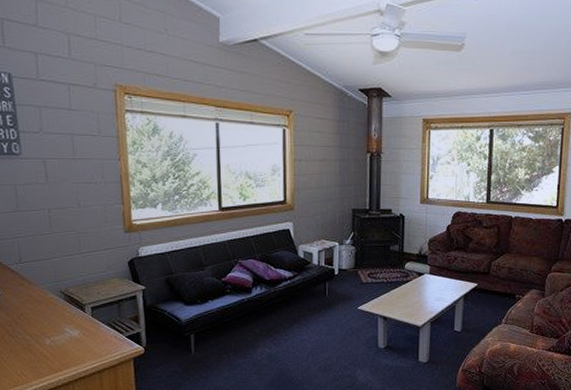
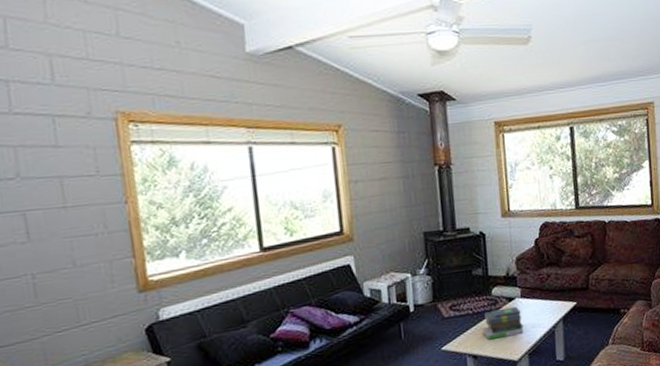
books: none [393,281,429,306] -> present [481,306,524,340]

